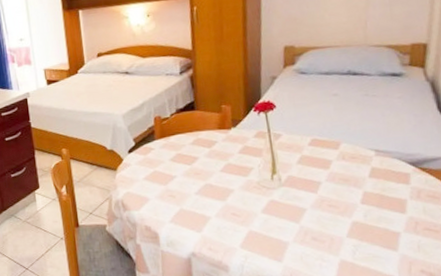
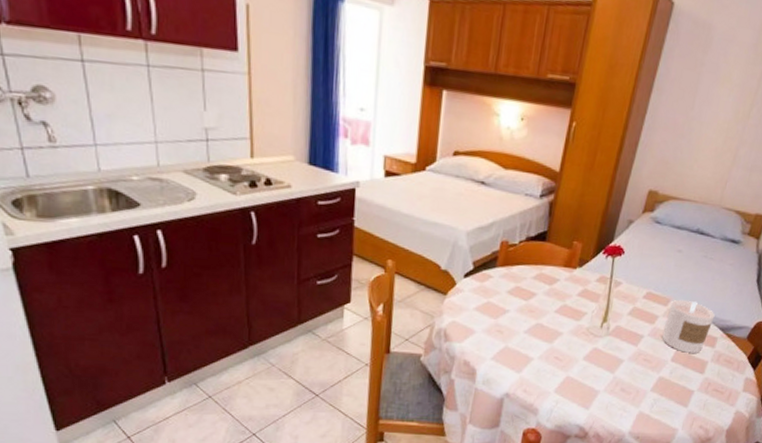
candle: none [341,140,399,193] -> present [662,299,715,353]

